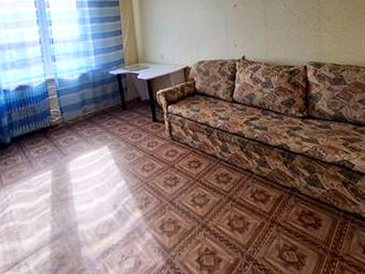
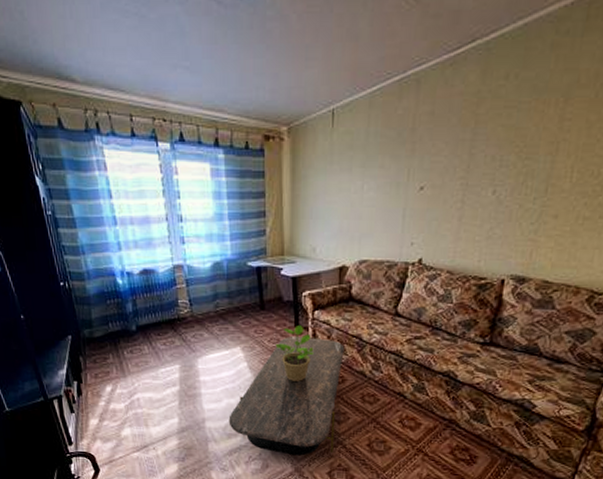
coffee table: none [100,129,200,248] -> present [228,337,345,456]
potted plant: none [138,119,171,172] -> present [275,324,314,381]

